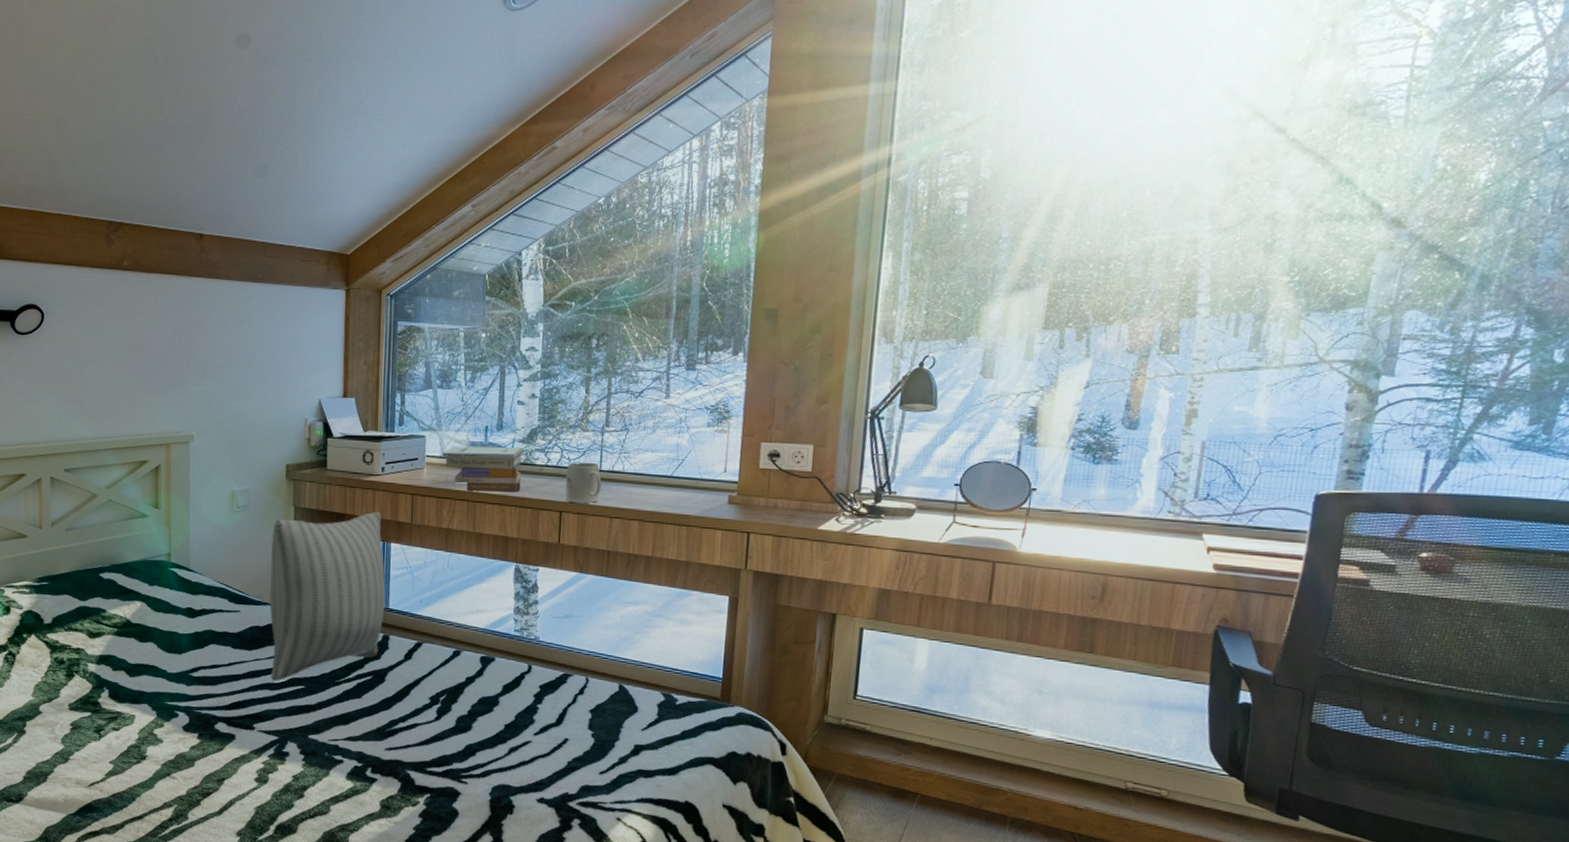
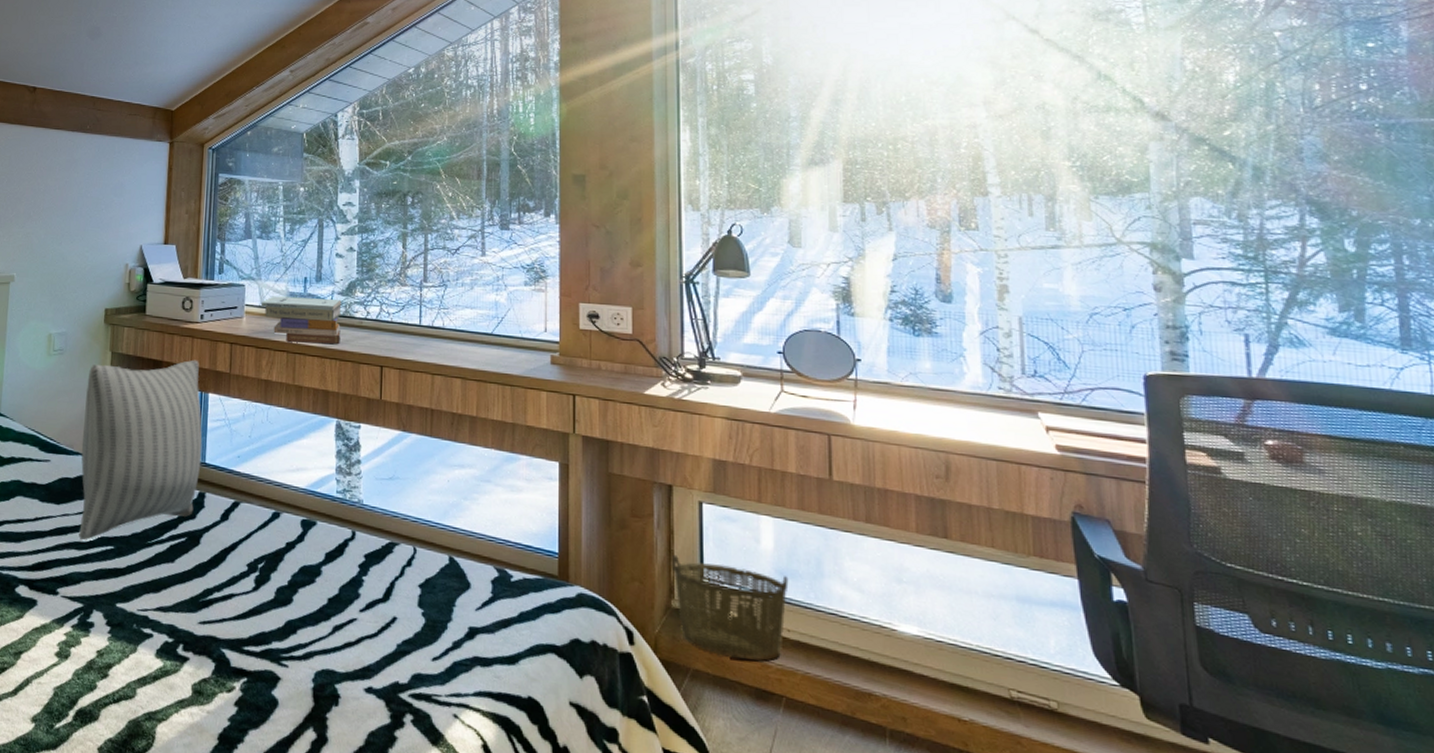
mug: present [565,462,602,504] -> none [385,316,422,359]
basket: none [828,676,937,766] -> present [673,554,789,662]

